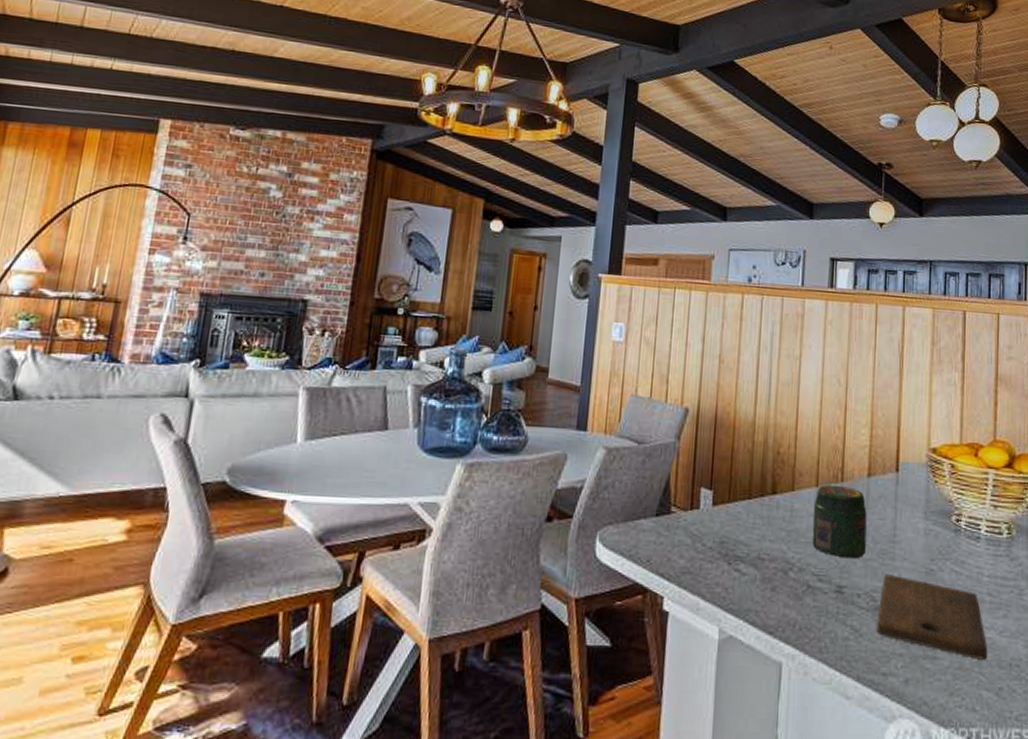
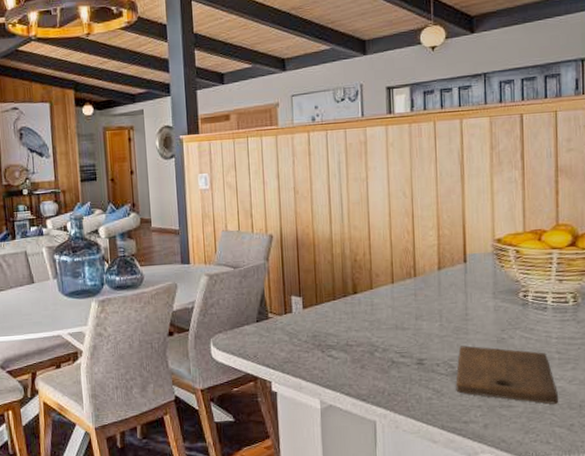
jar: present [812,484,867,559] -> none [391,280,441,337]

